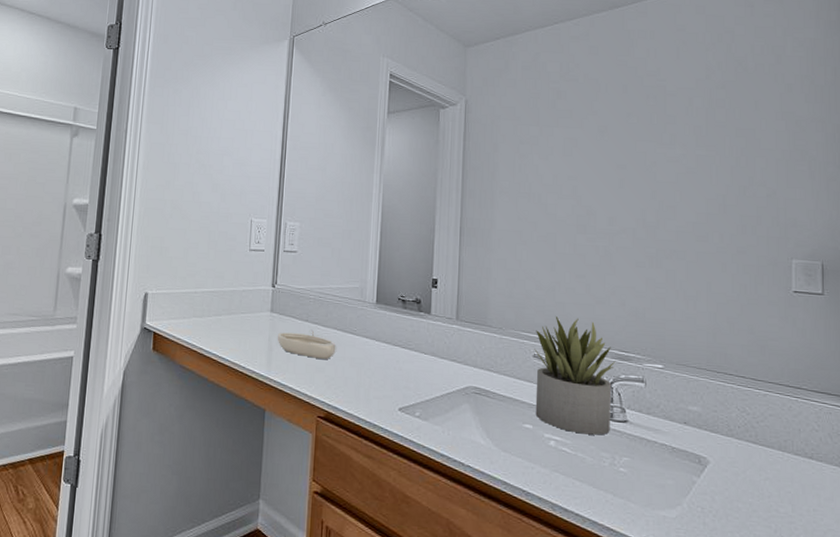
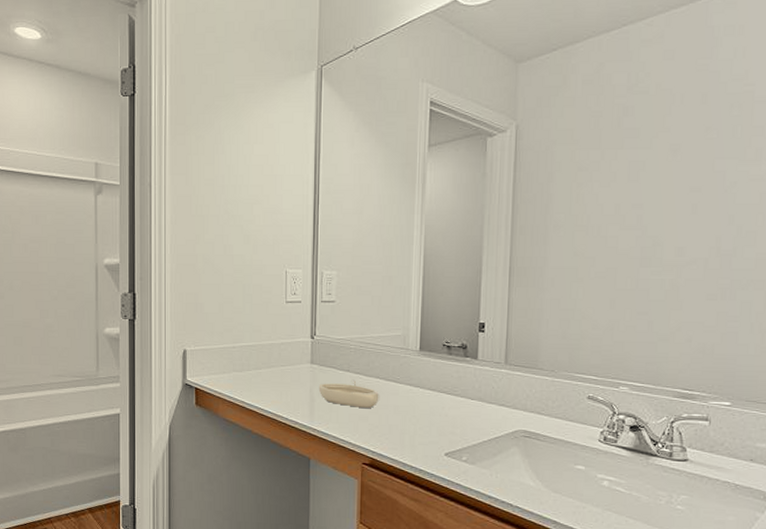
succulent plant: present [534,316,616,435] -> none [588,356,678,475]

